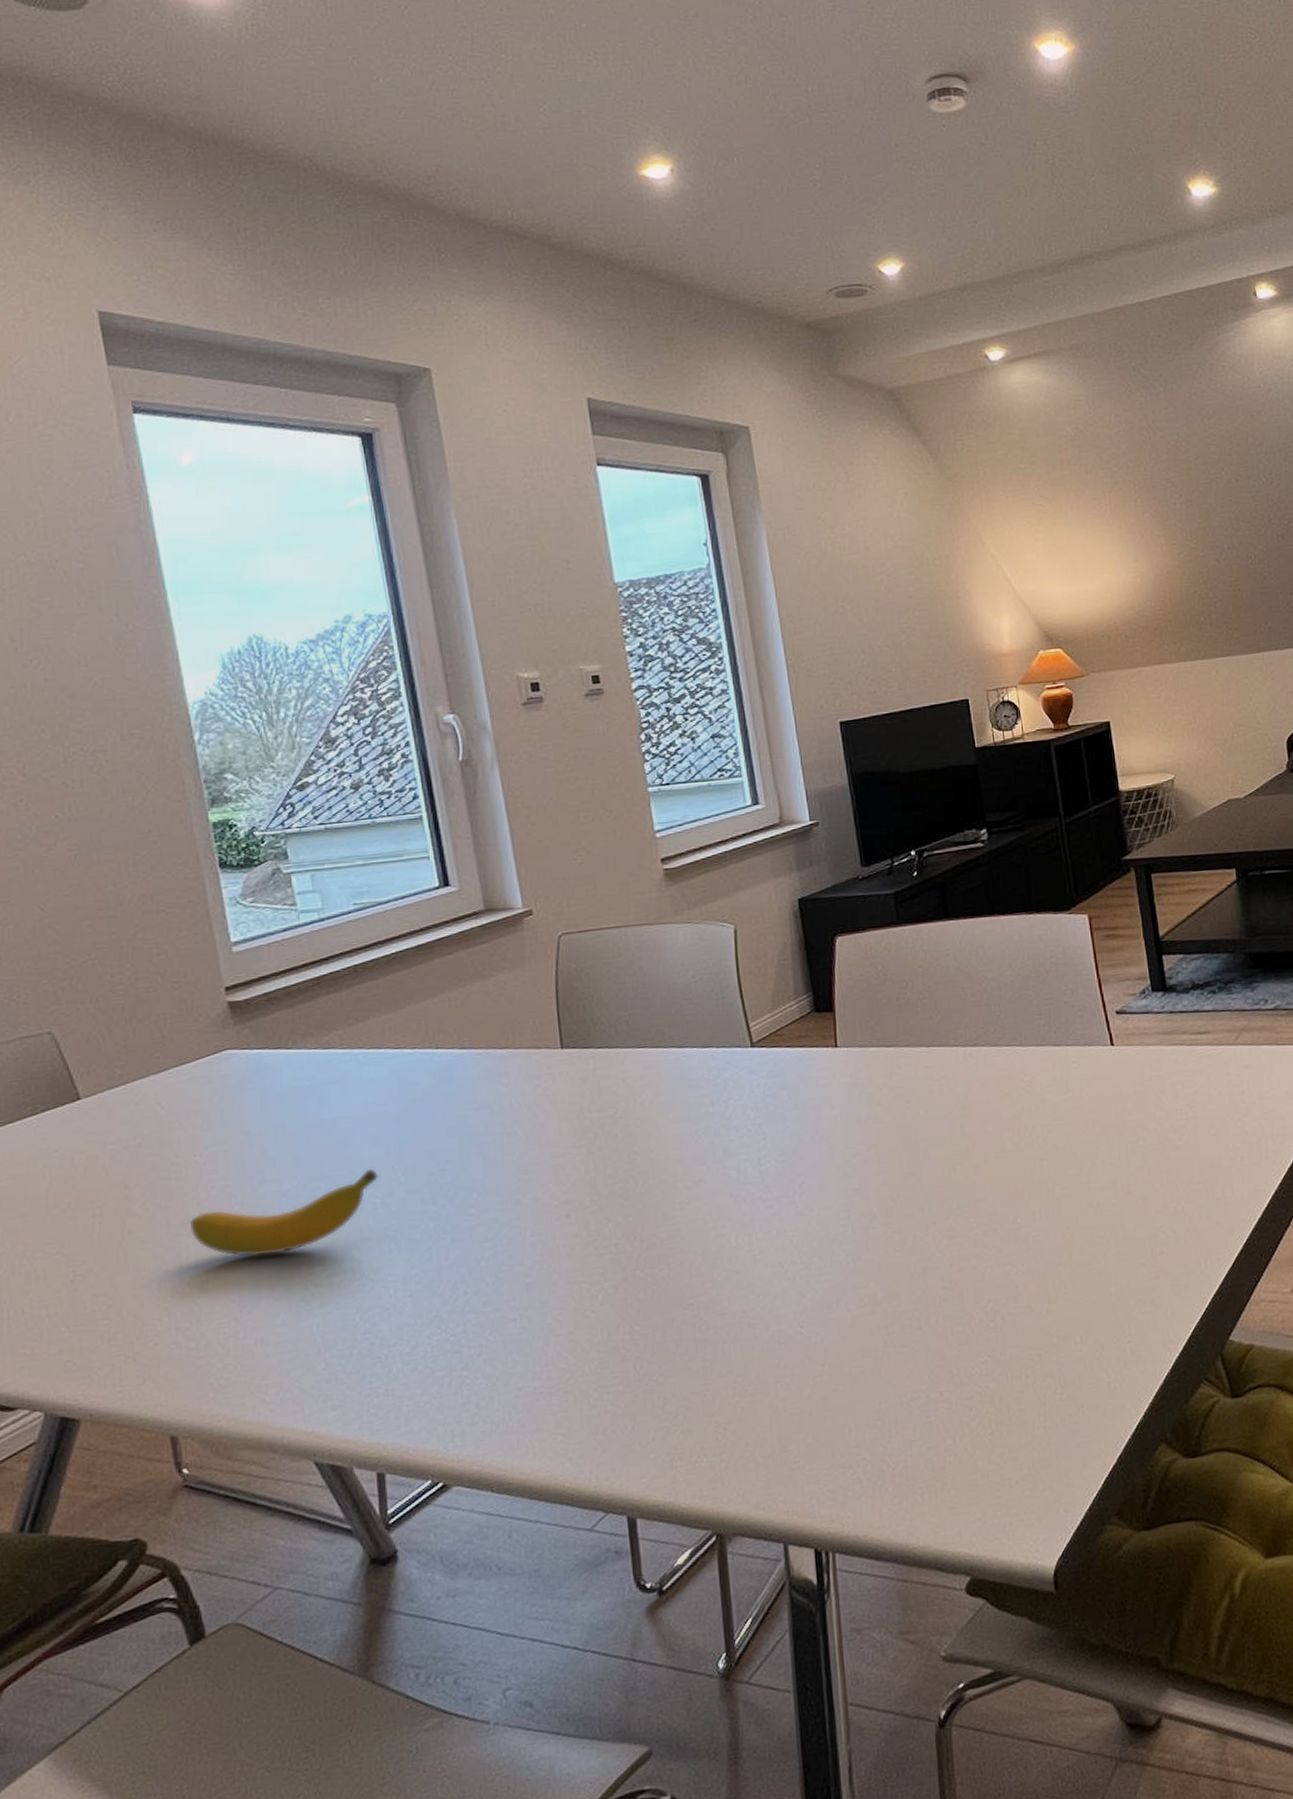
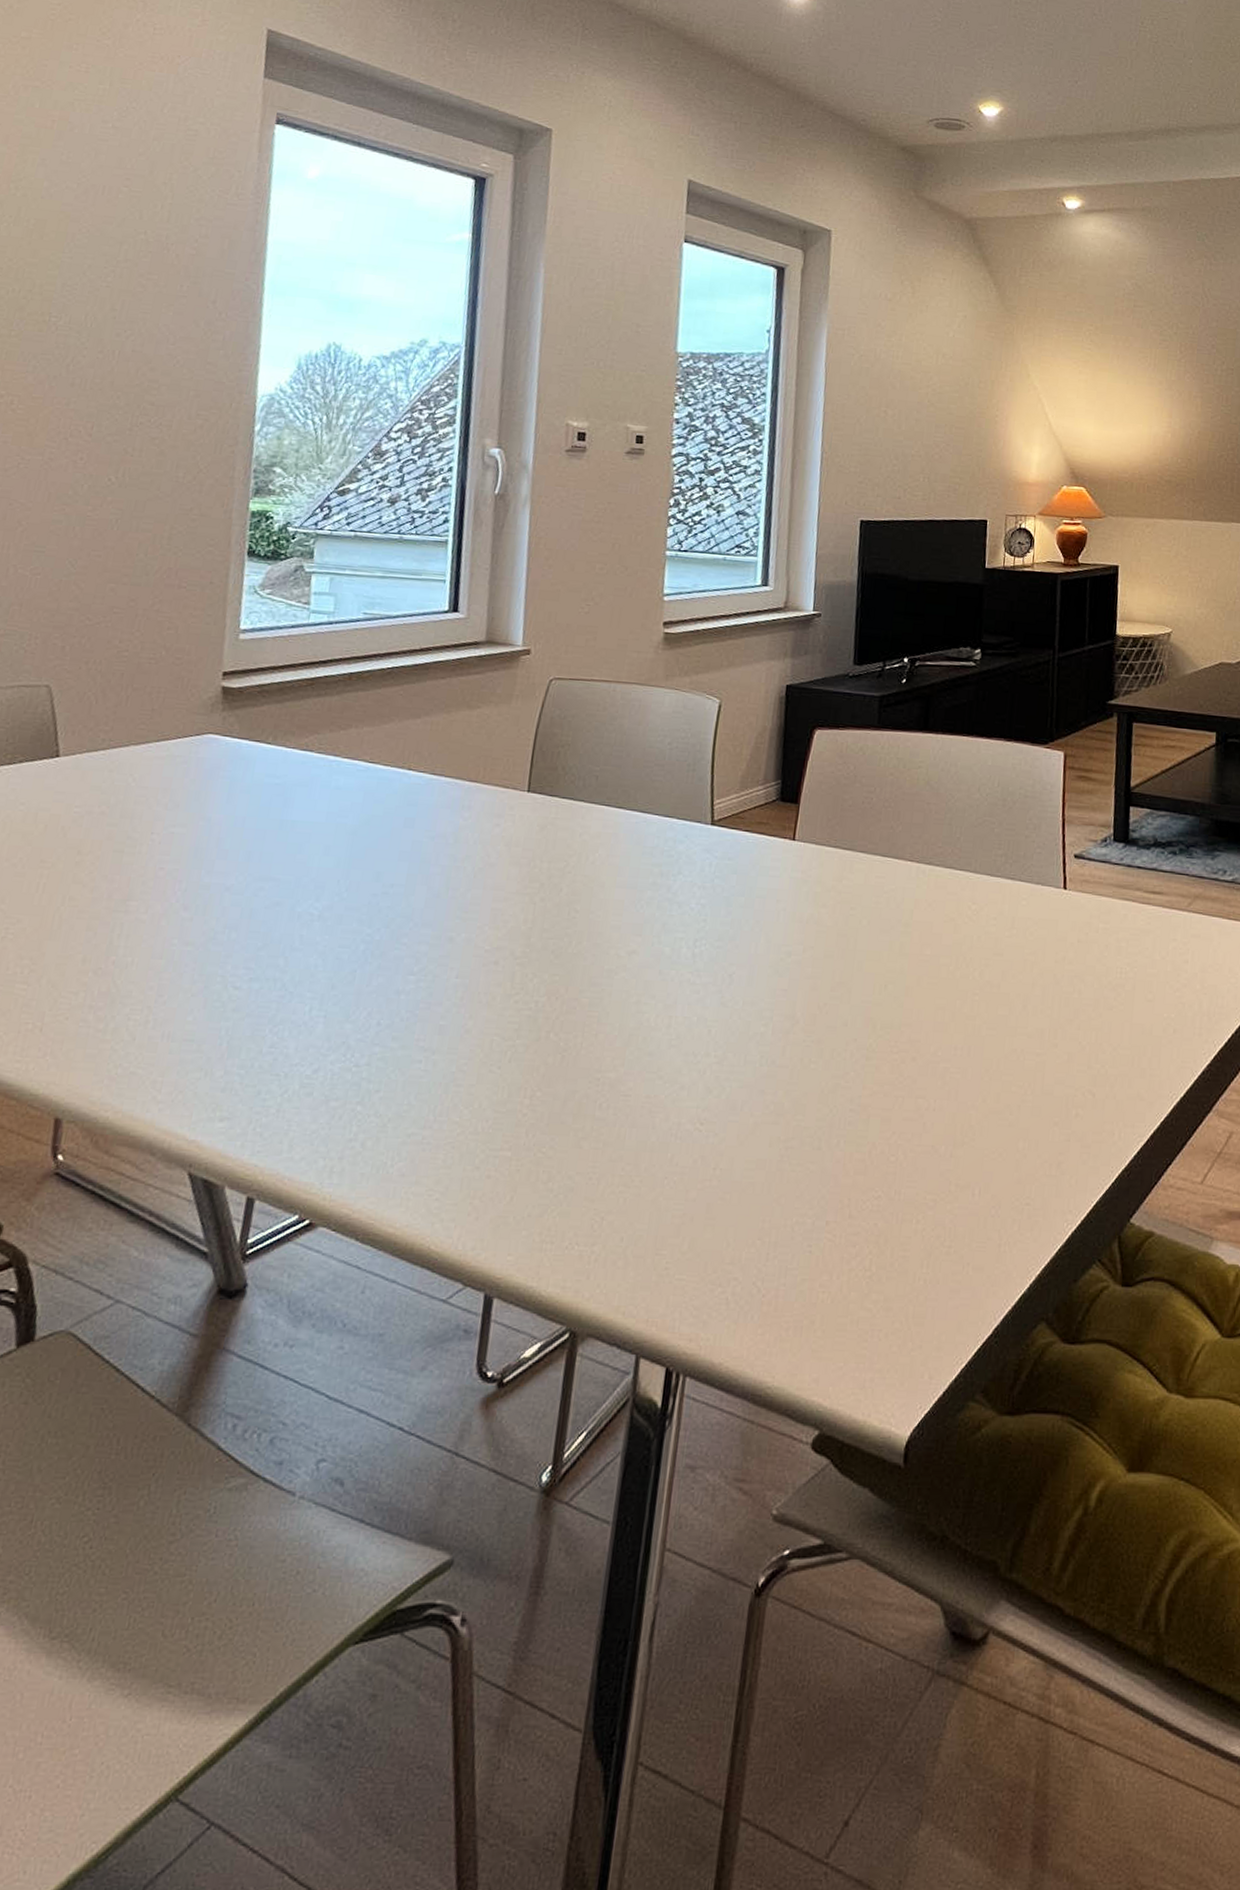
banana: present [190,1168,378,1257] -> none [129,878,323,948]

